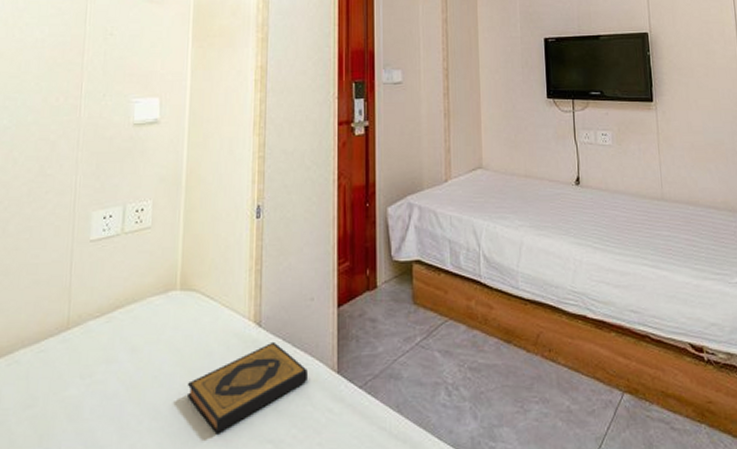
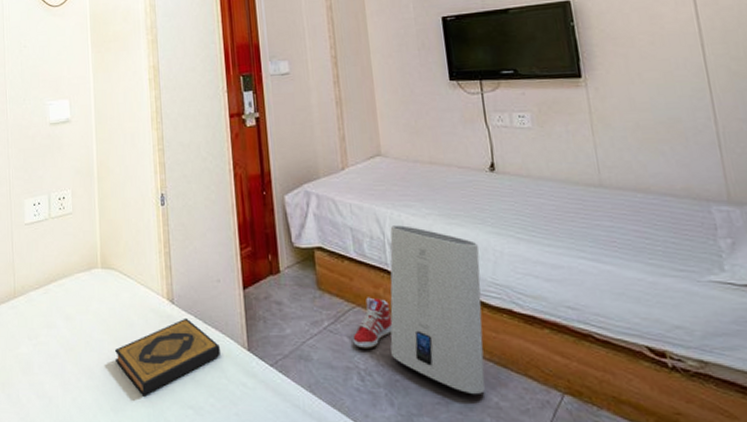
sneaker: none [443,309,482,363] -> present [353,297,393,349]
water heater: none [478,237,562,401] -> present [390,225,485,395]

